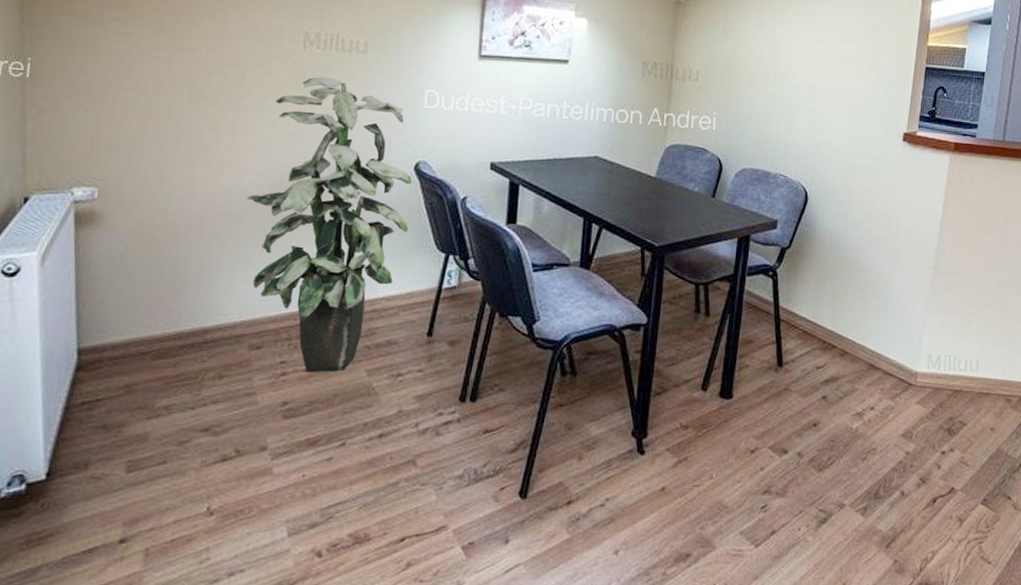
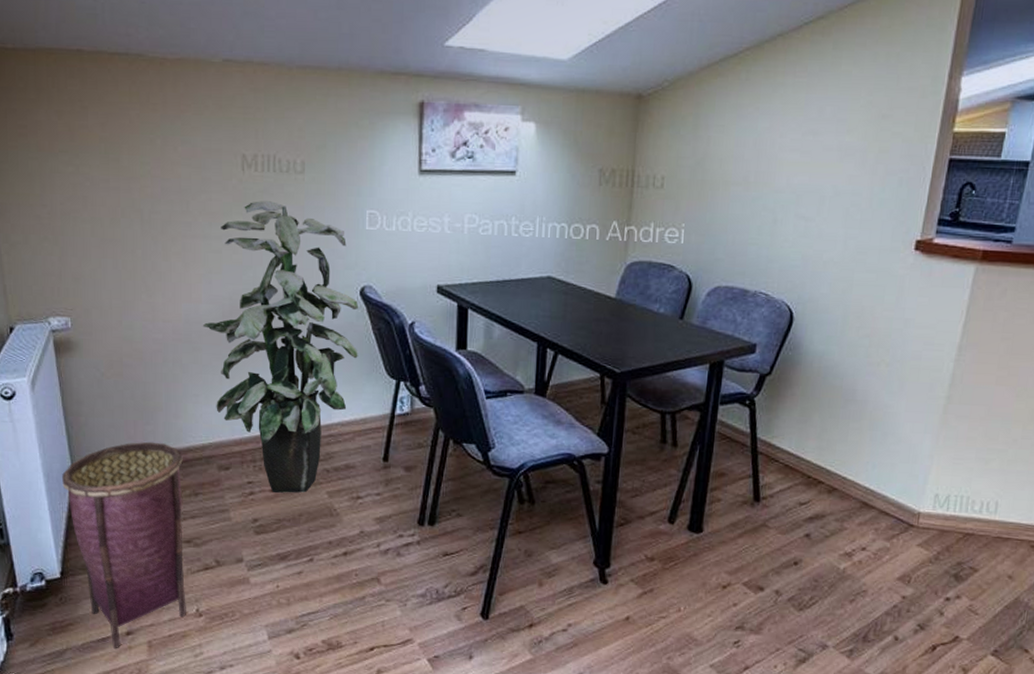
woven basket: none [63,320,210,561] -> present [62,441,186,649]

